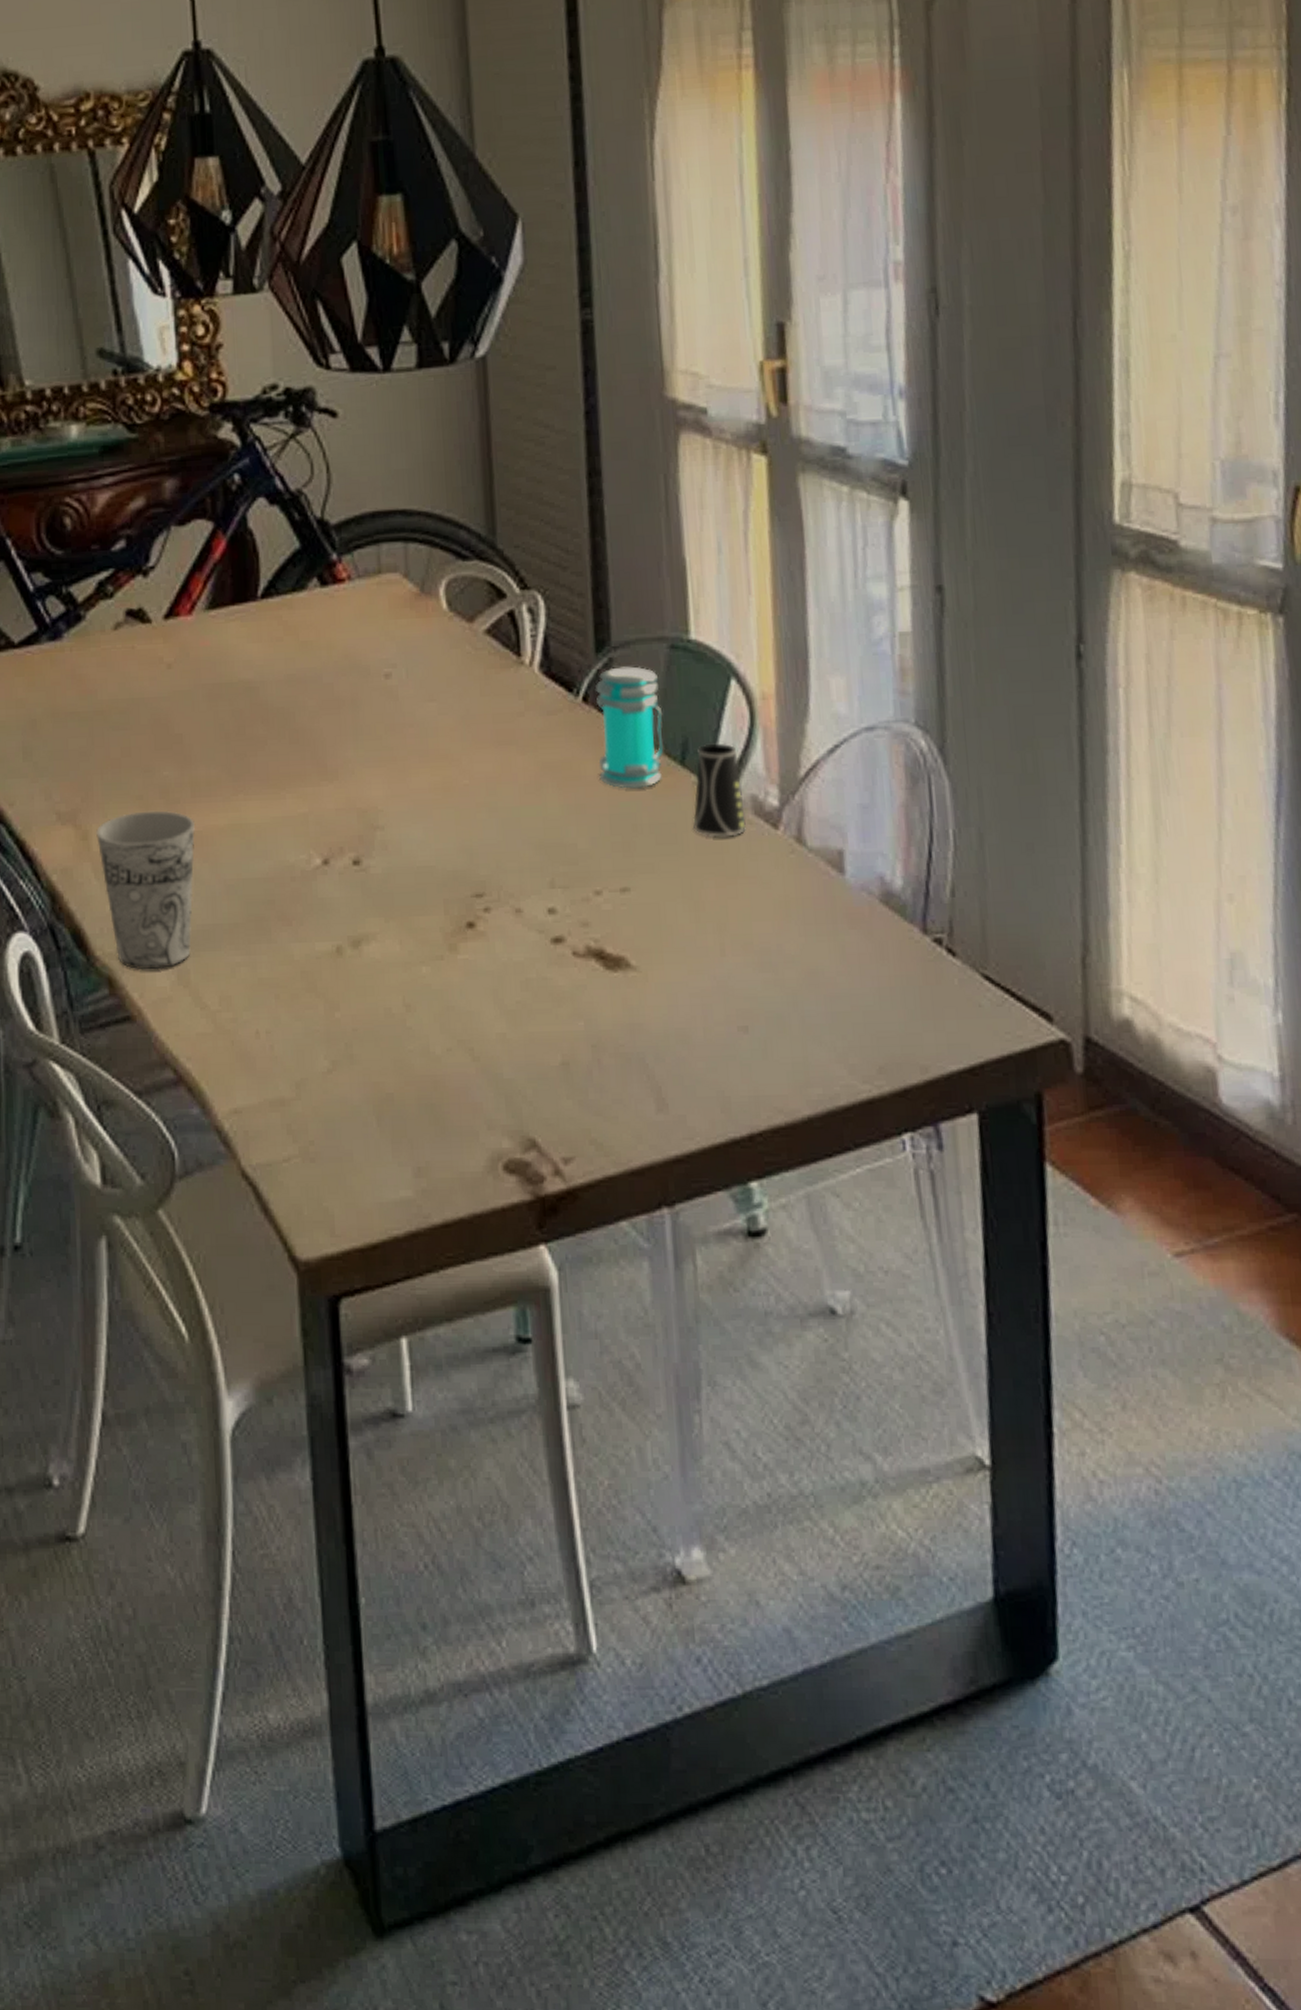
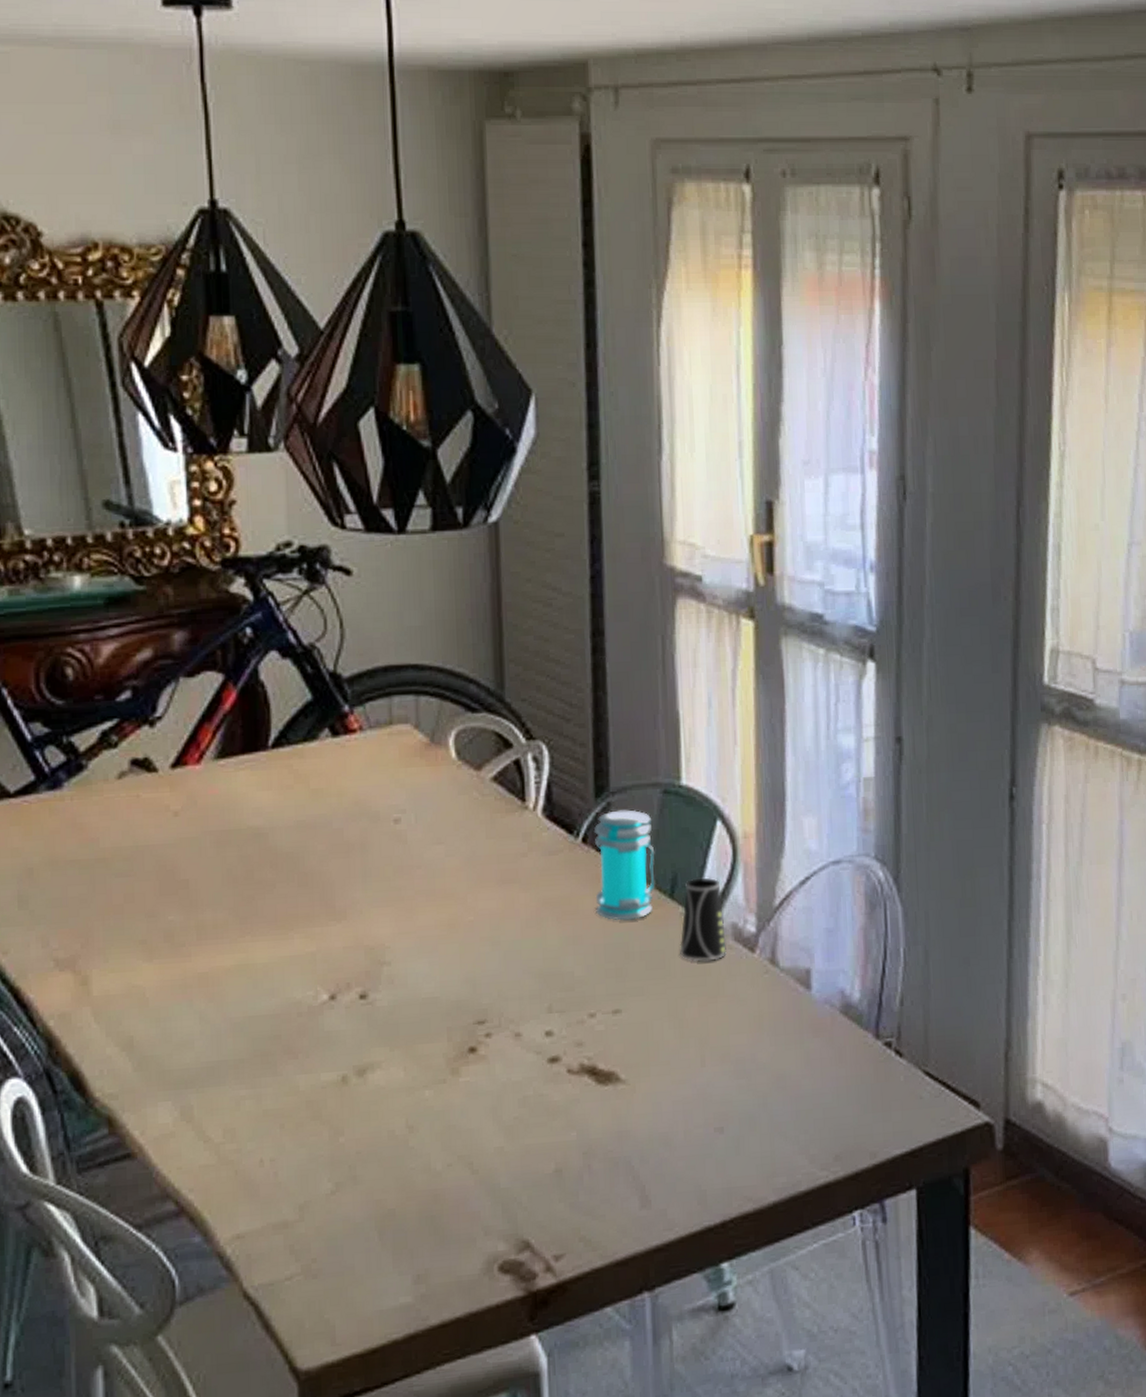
cup: present [95,810,195,971] -> none [95,954,200,1109]

